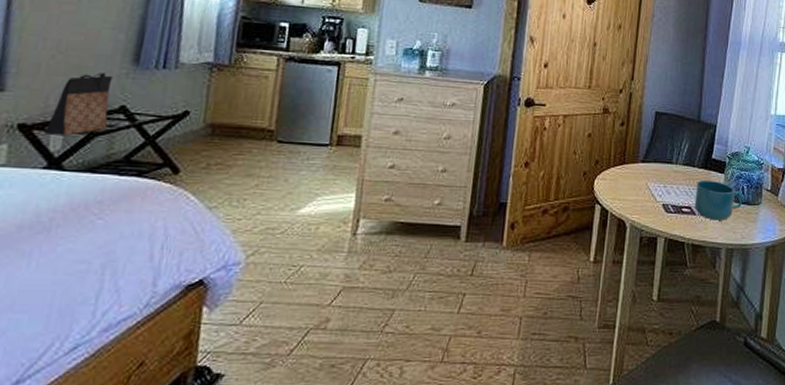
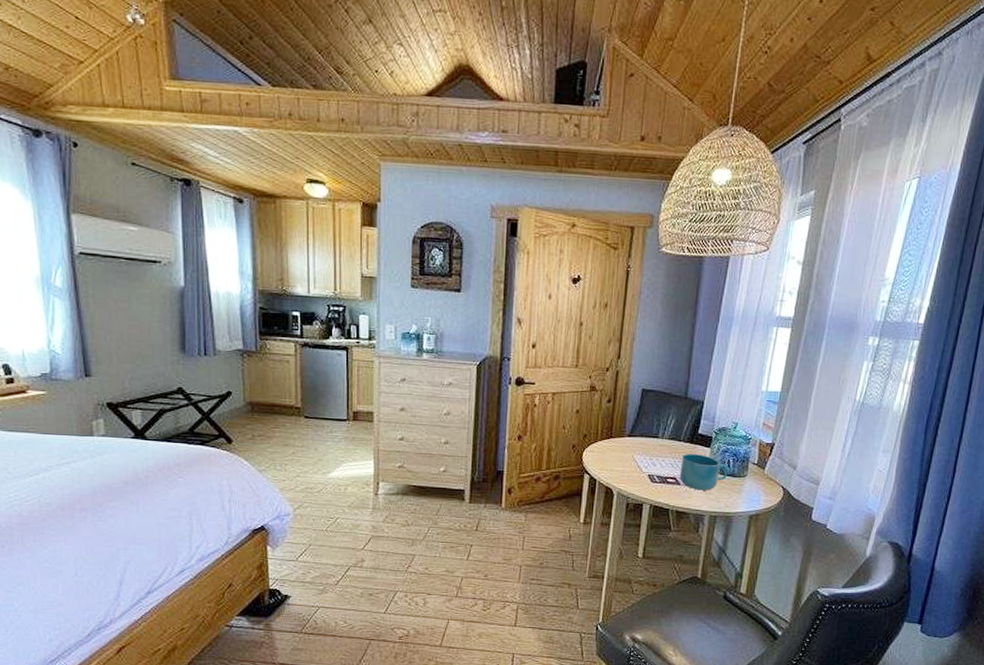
bag: present [44,72,113,137] -> none [127,359,172,413]

